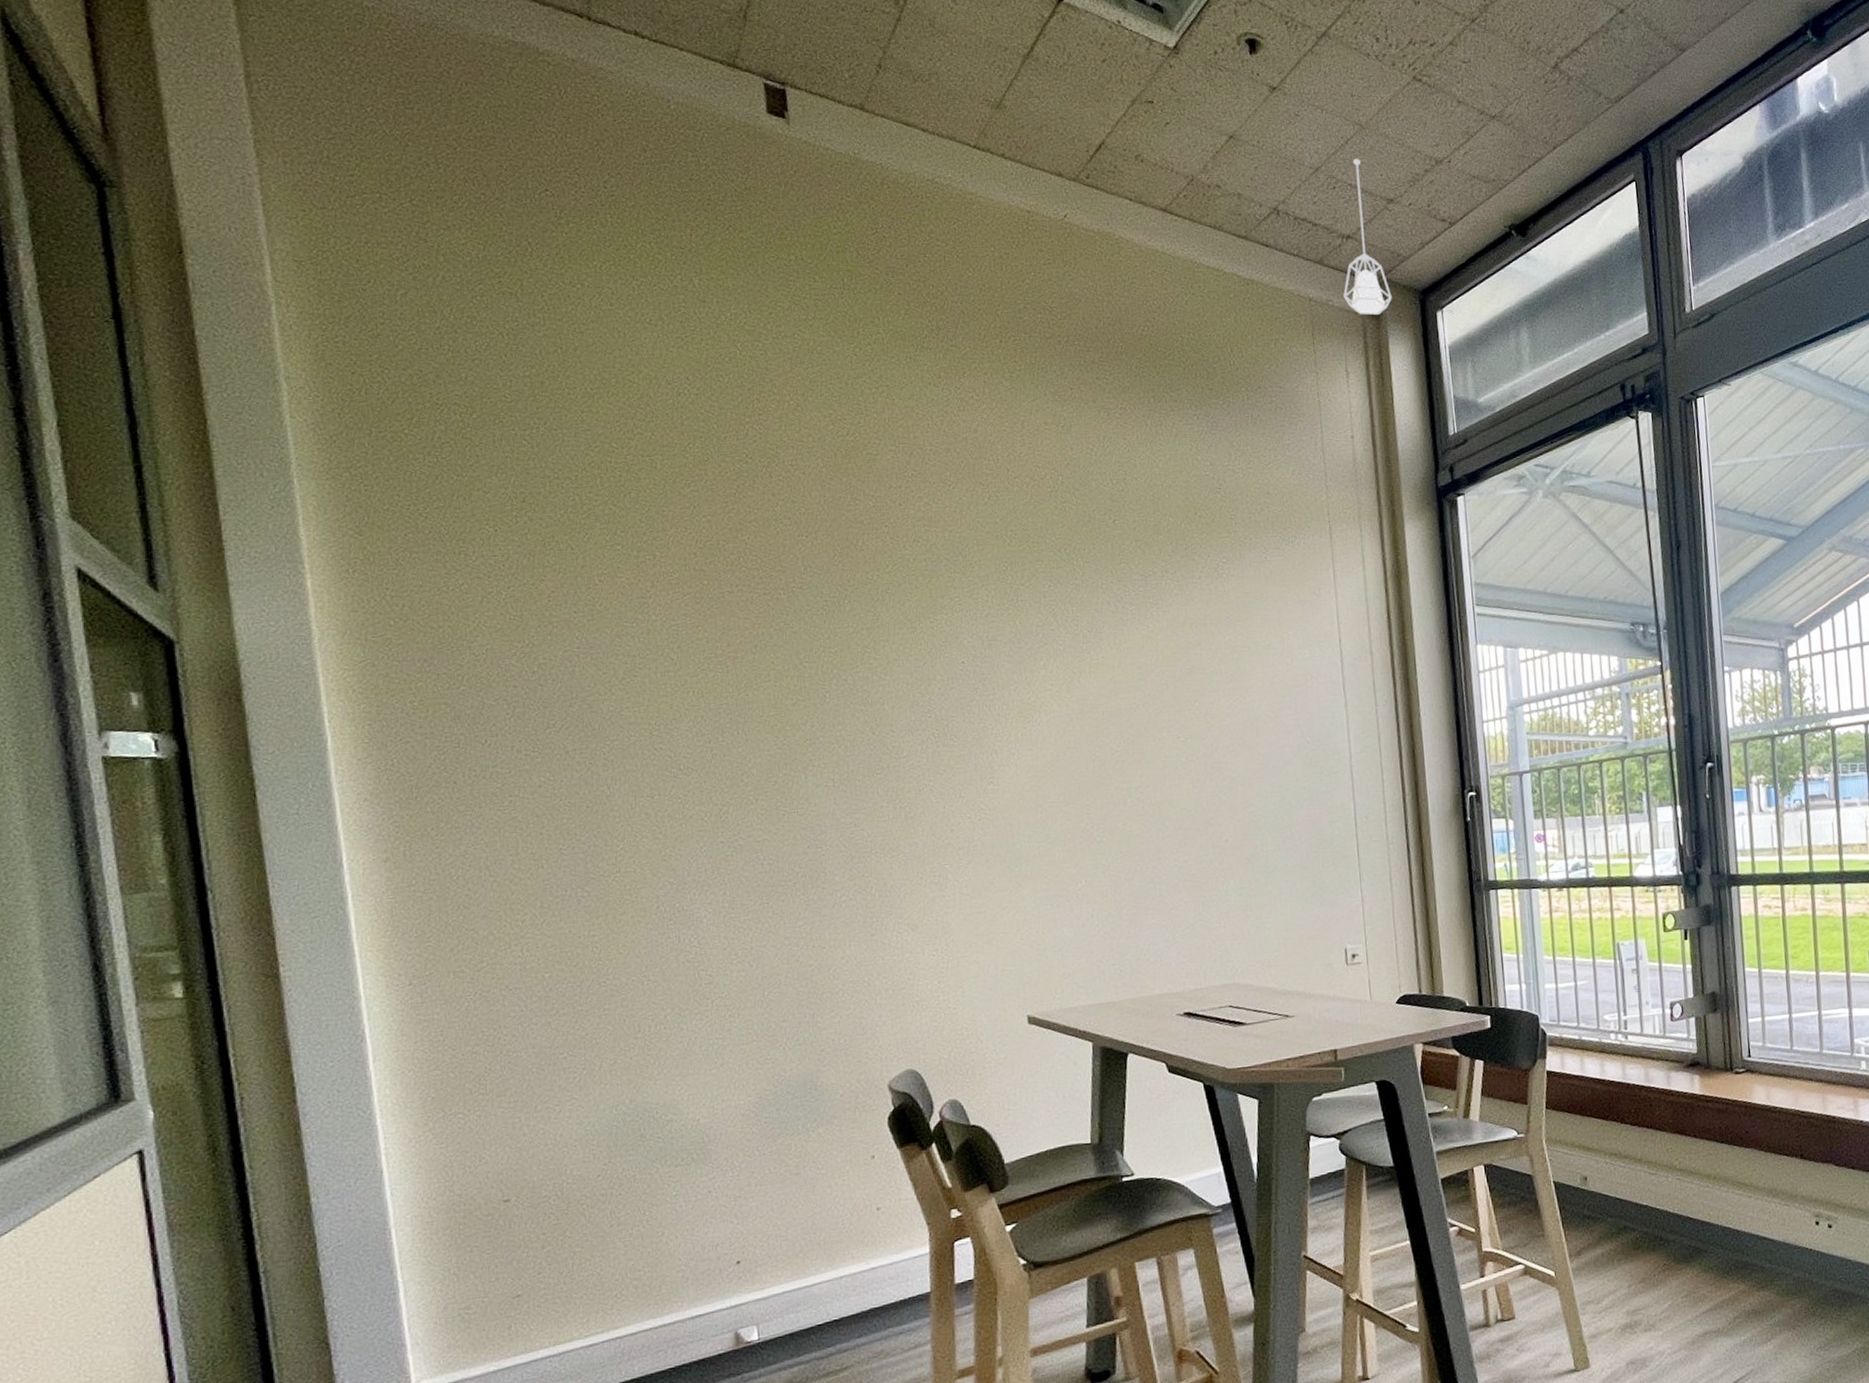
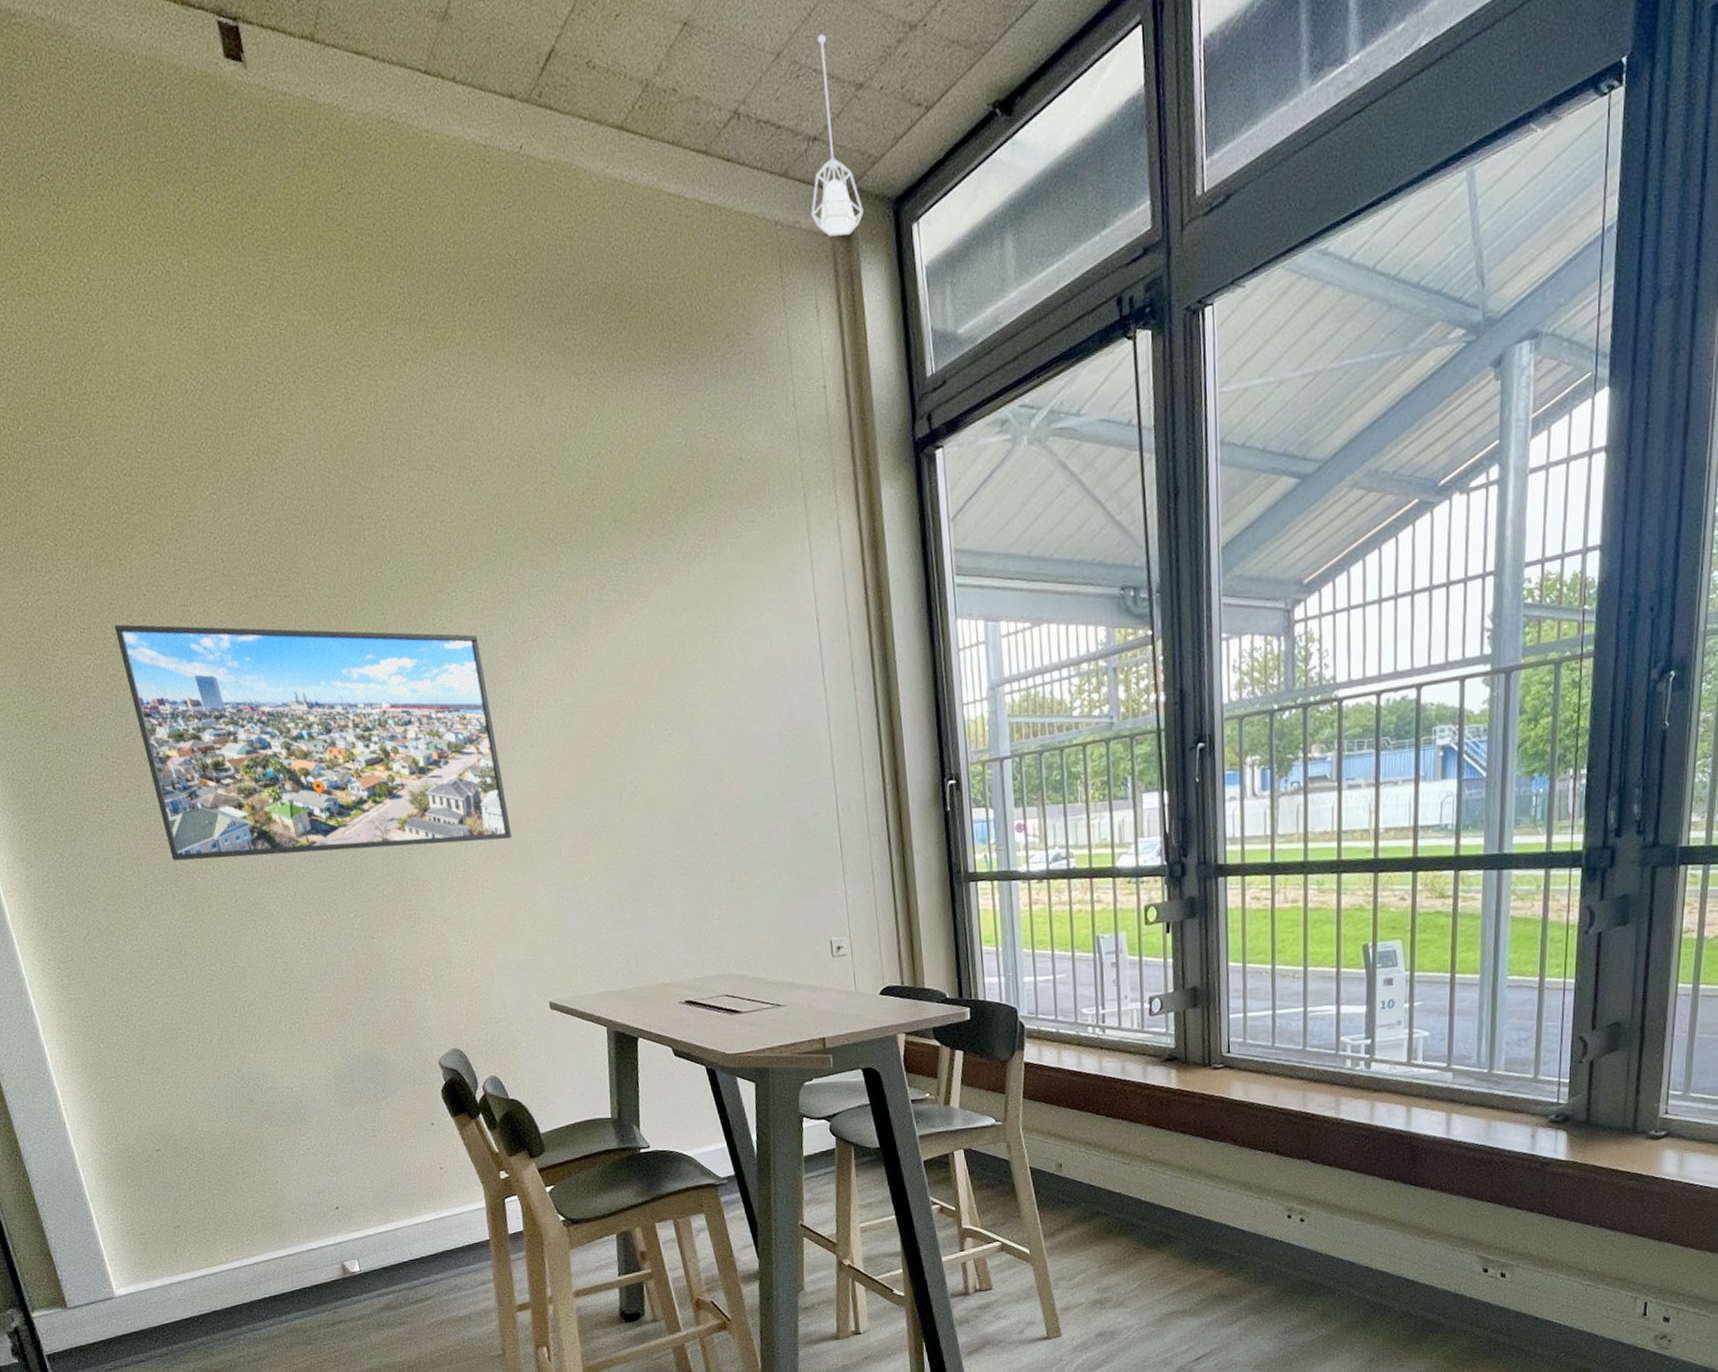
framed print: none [553,613,999,863] -> present [114,624,512,861]

